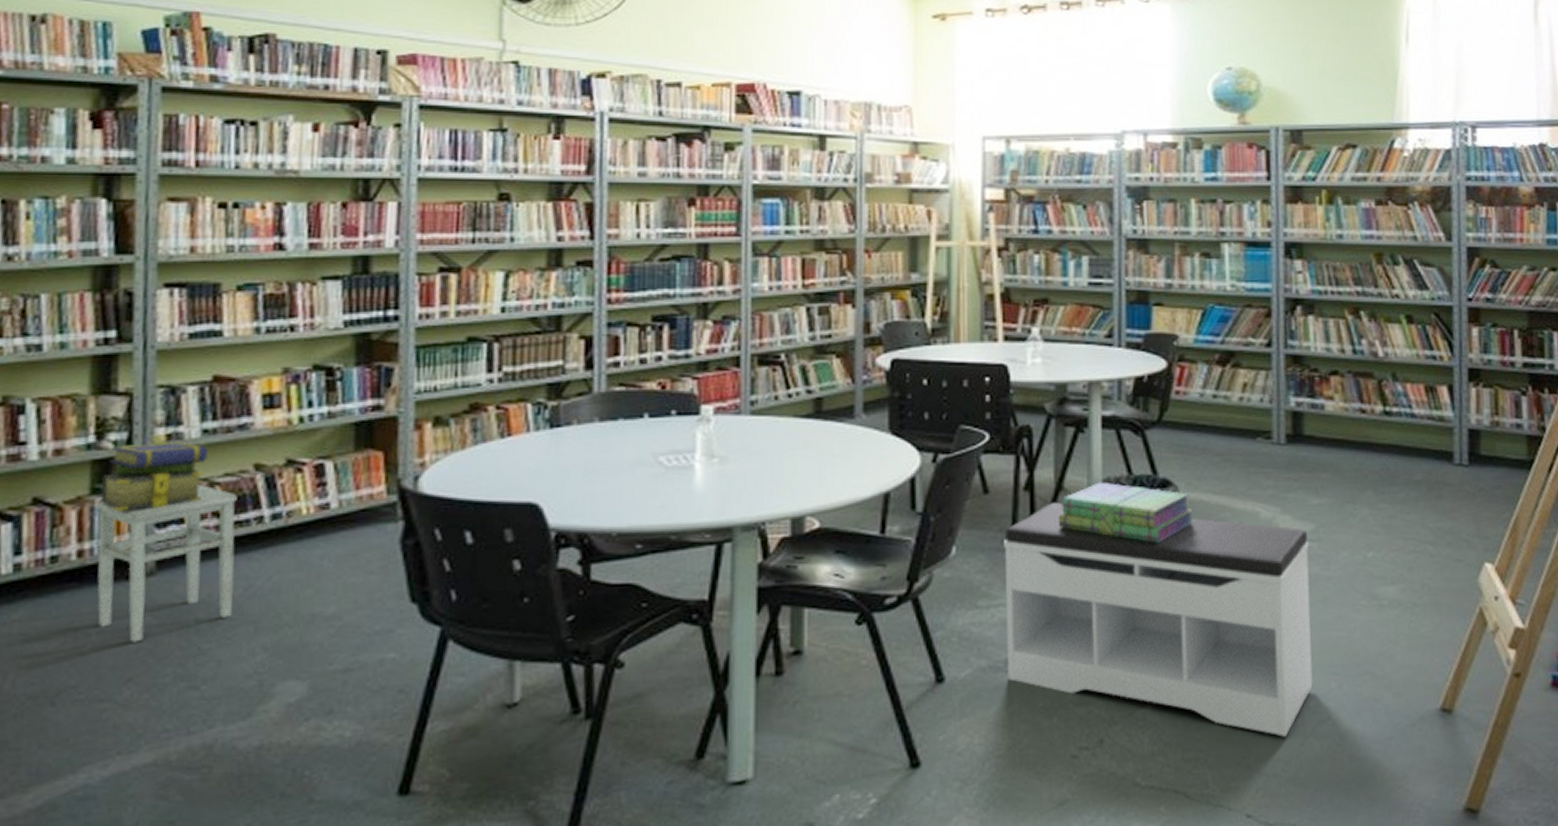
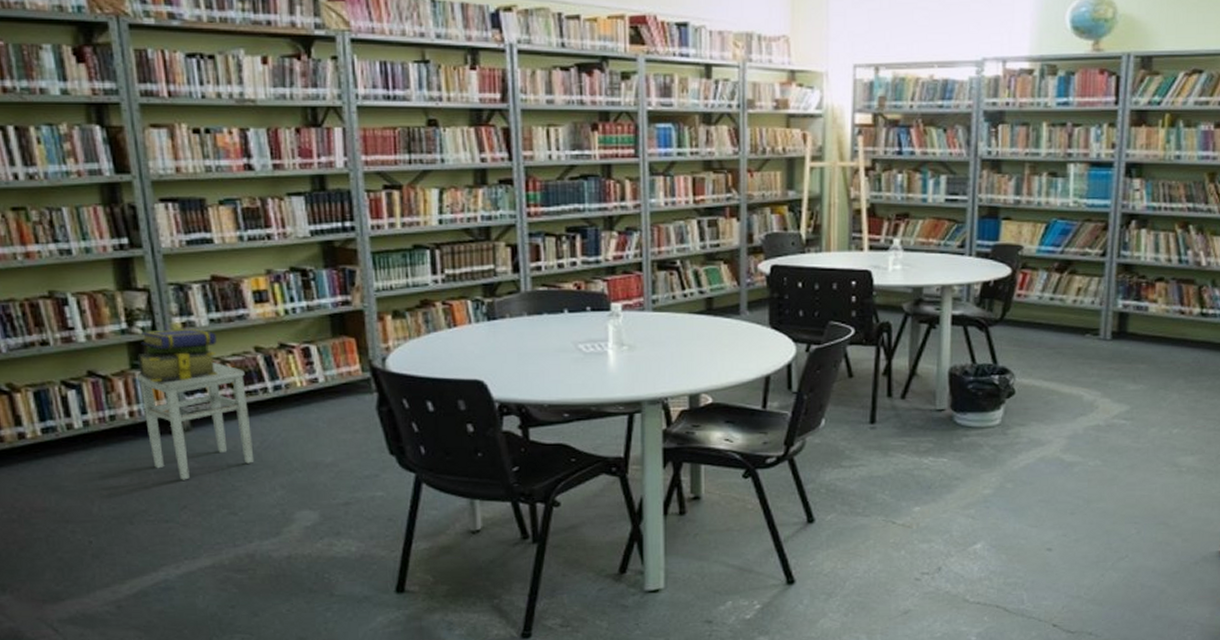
bench: present [1004,503,1313,737] -> none [865,386,1123,569]
stack of books: present [1058,481,1193,543] -> none [911,369,1026,419]

